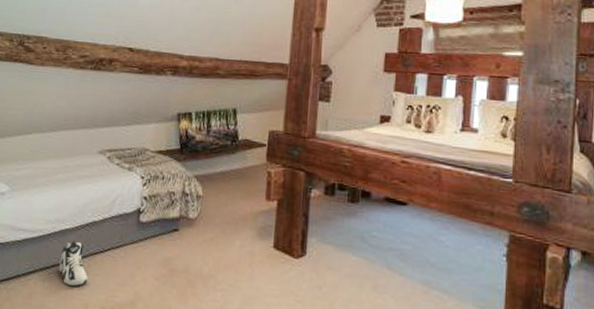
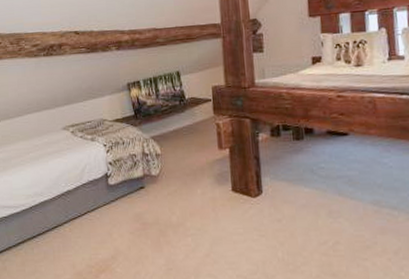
sneaker: present [58,240,89,286] -> none [43,210,72,249]

